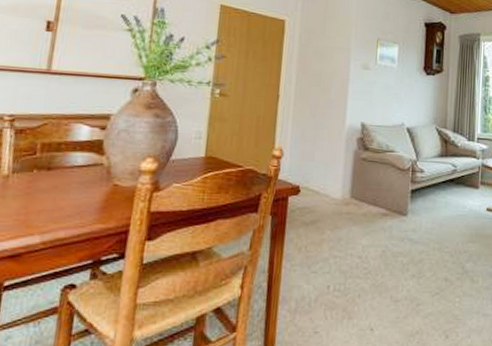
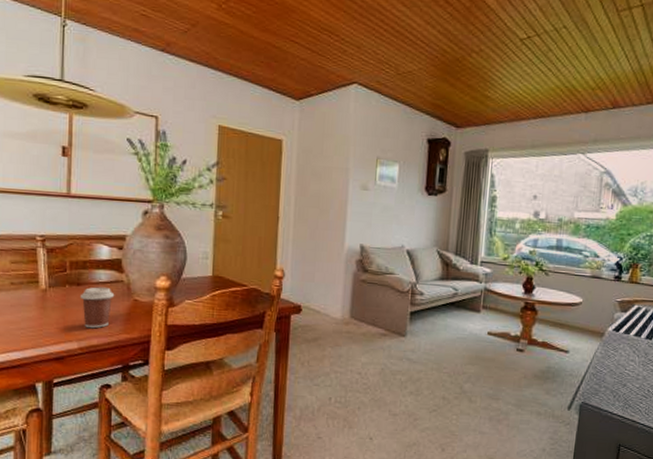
coffee cup: none [49,171,92,219] -> present [79,287,115,329]

